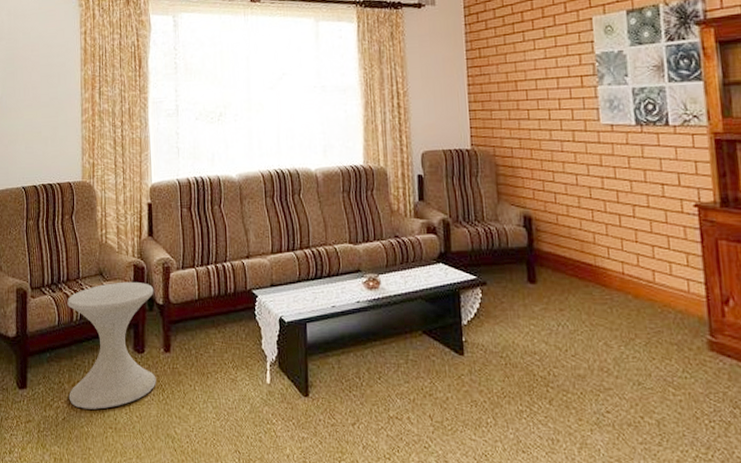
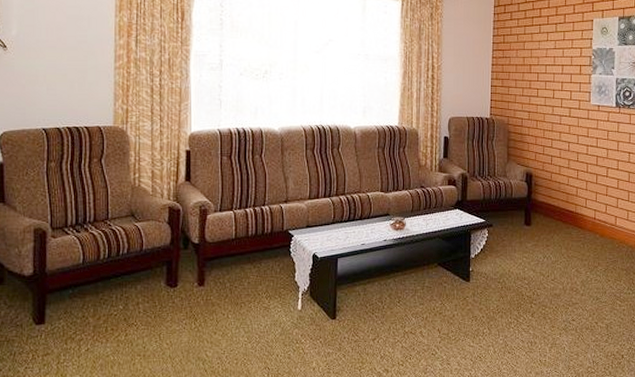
side table: present [67,281,156,410] -> none [93,222,190,340]

